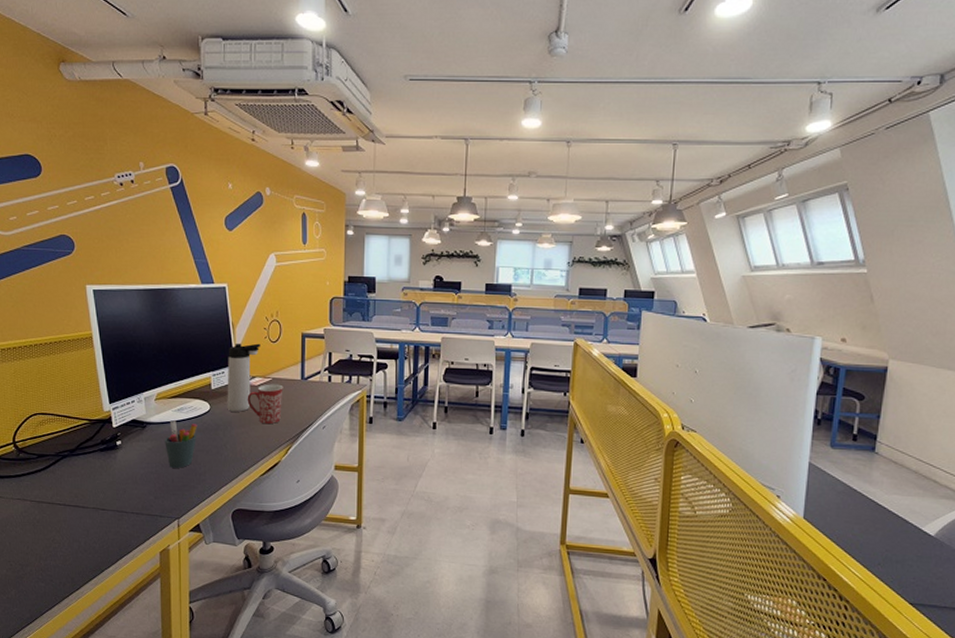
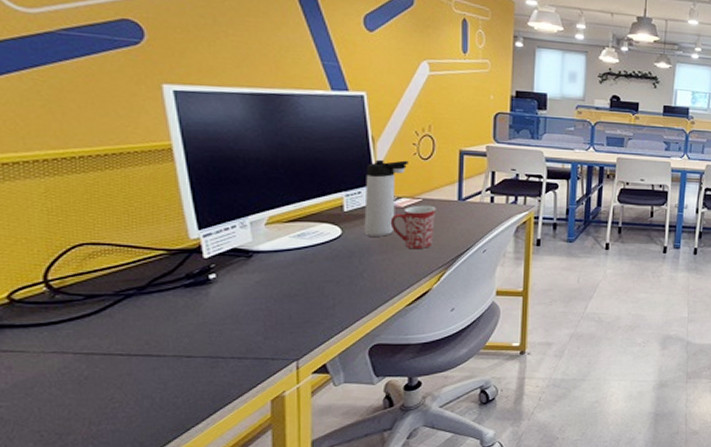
pen holder: present [165,420,197,468] -> none [279,248,324,302]

